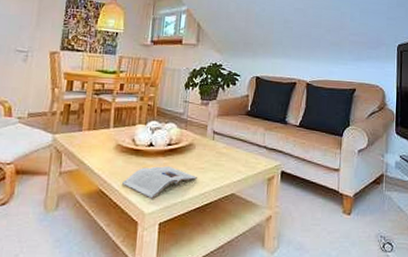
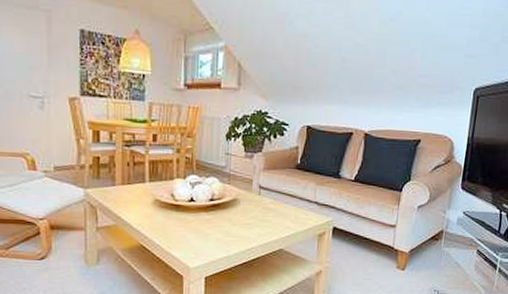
magazine: present [122,166,197,200] -> none [164,222,243,255]

